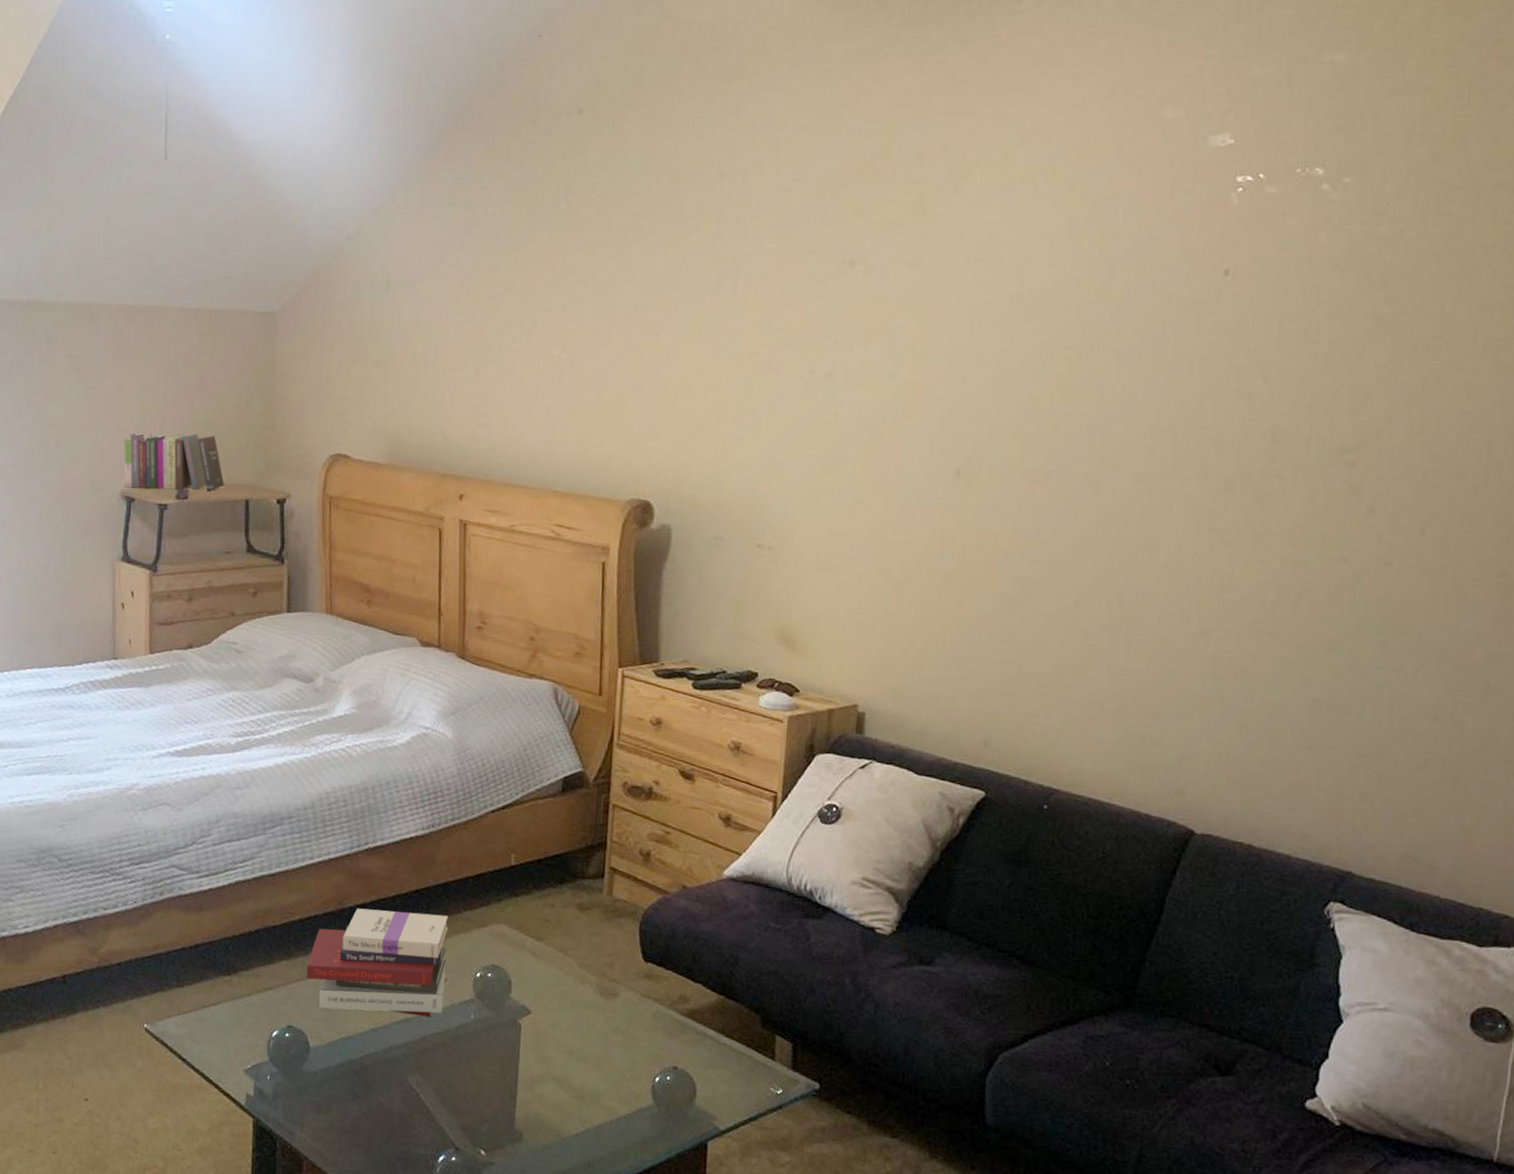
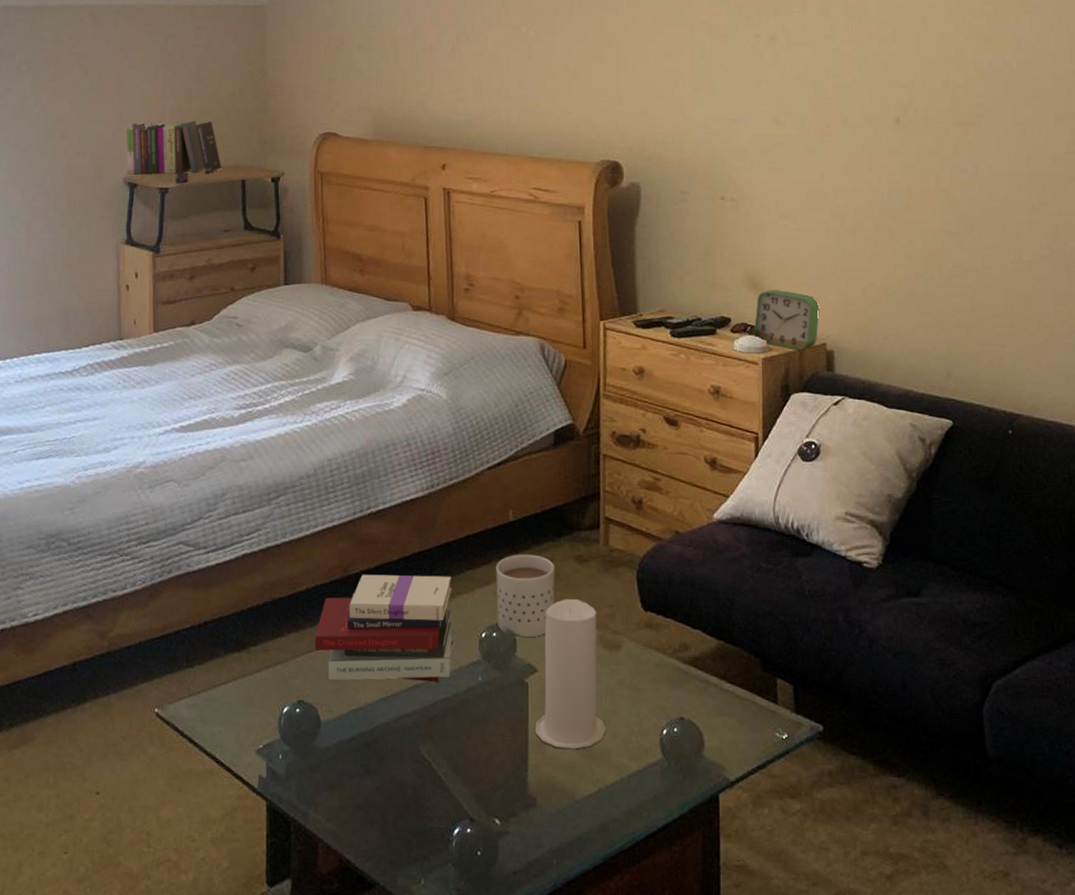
mug: none [492,898,556,981] -> present [496,554,555,638]
candle: none [526,945,598,1090] -> present [535,598,606,750]
alarm clock: none [782,646,855,712] -> present [754,290,820,352]

